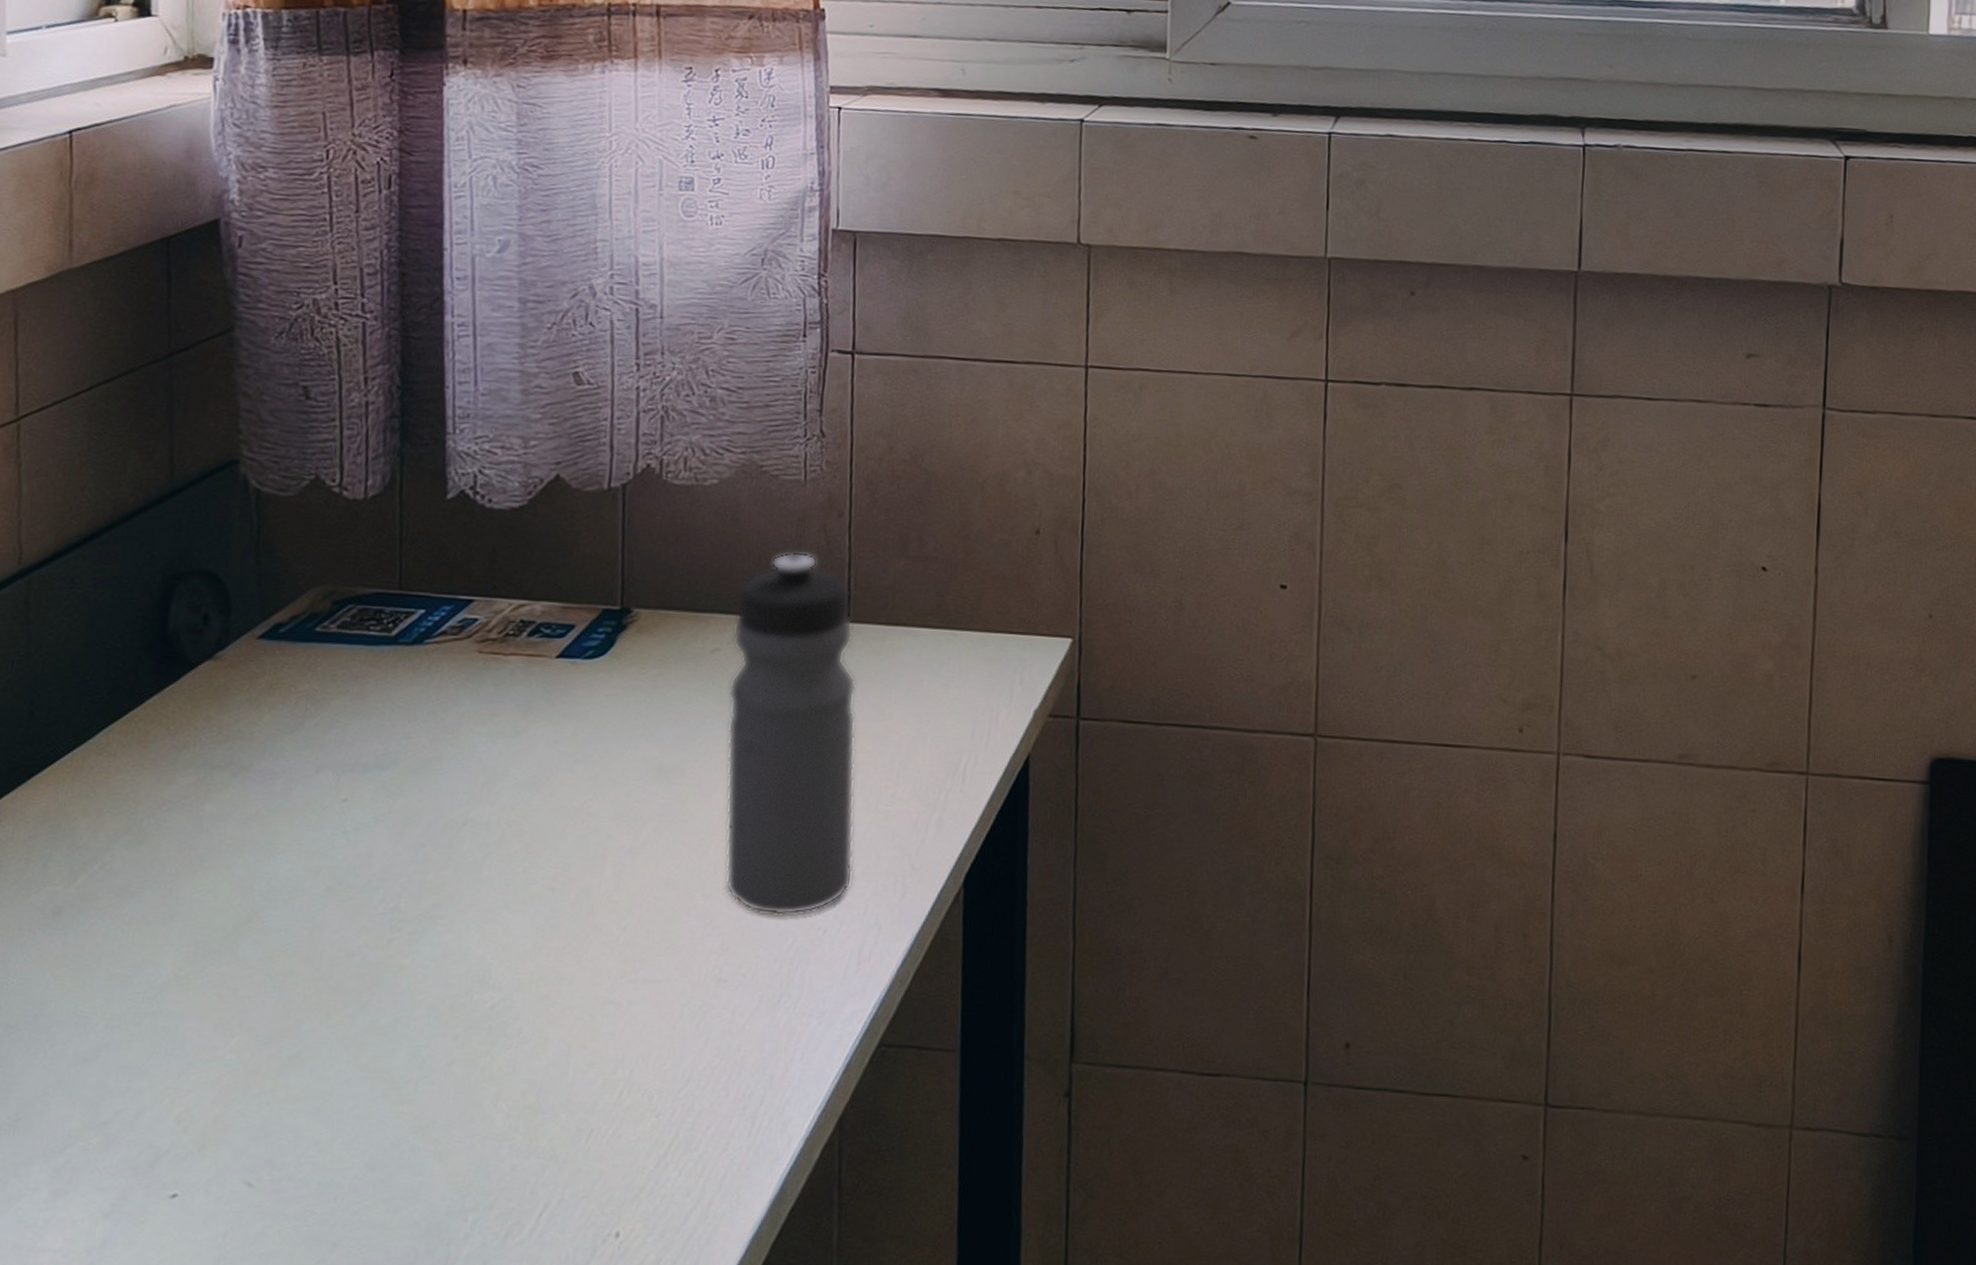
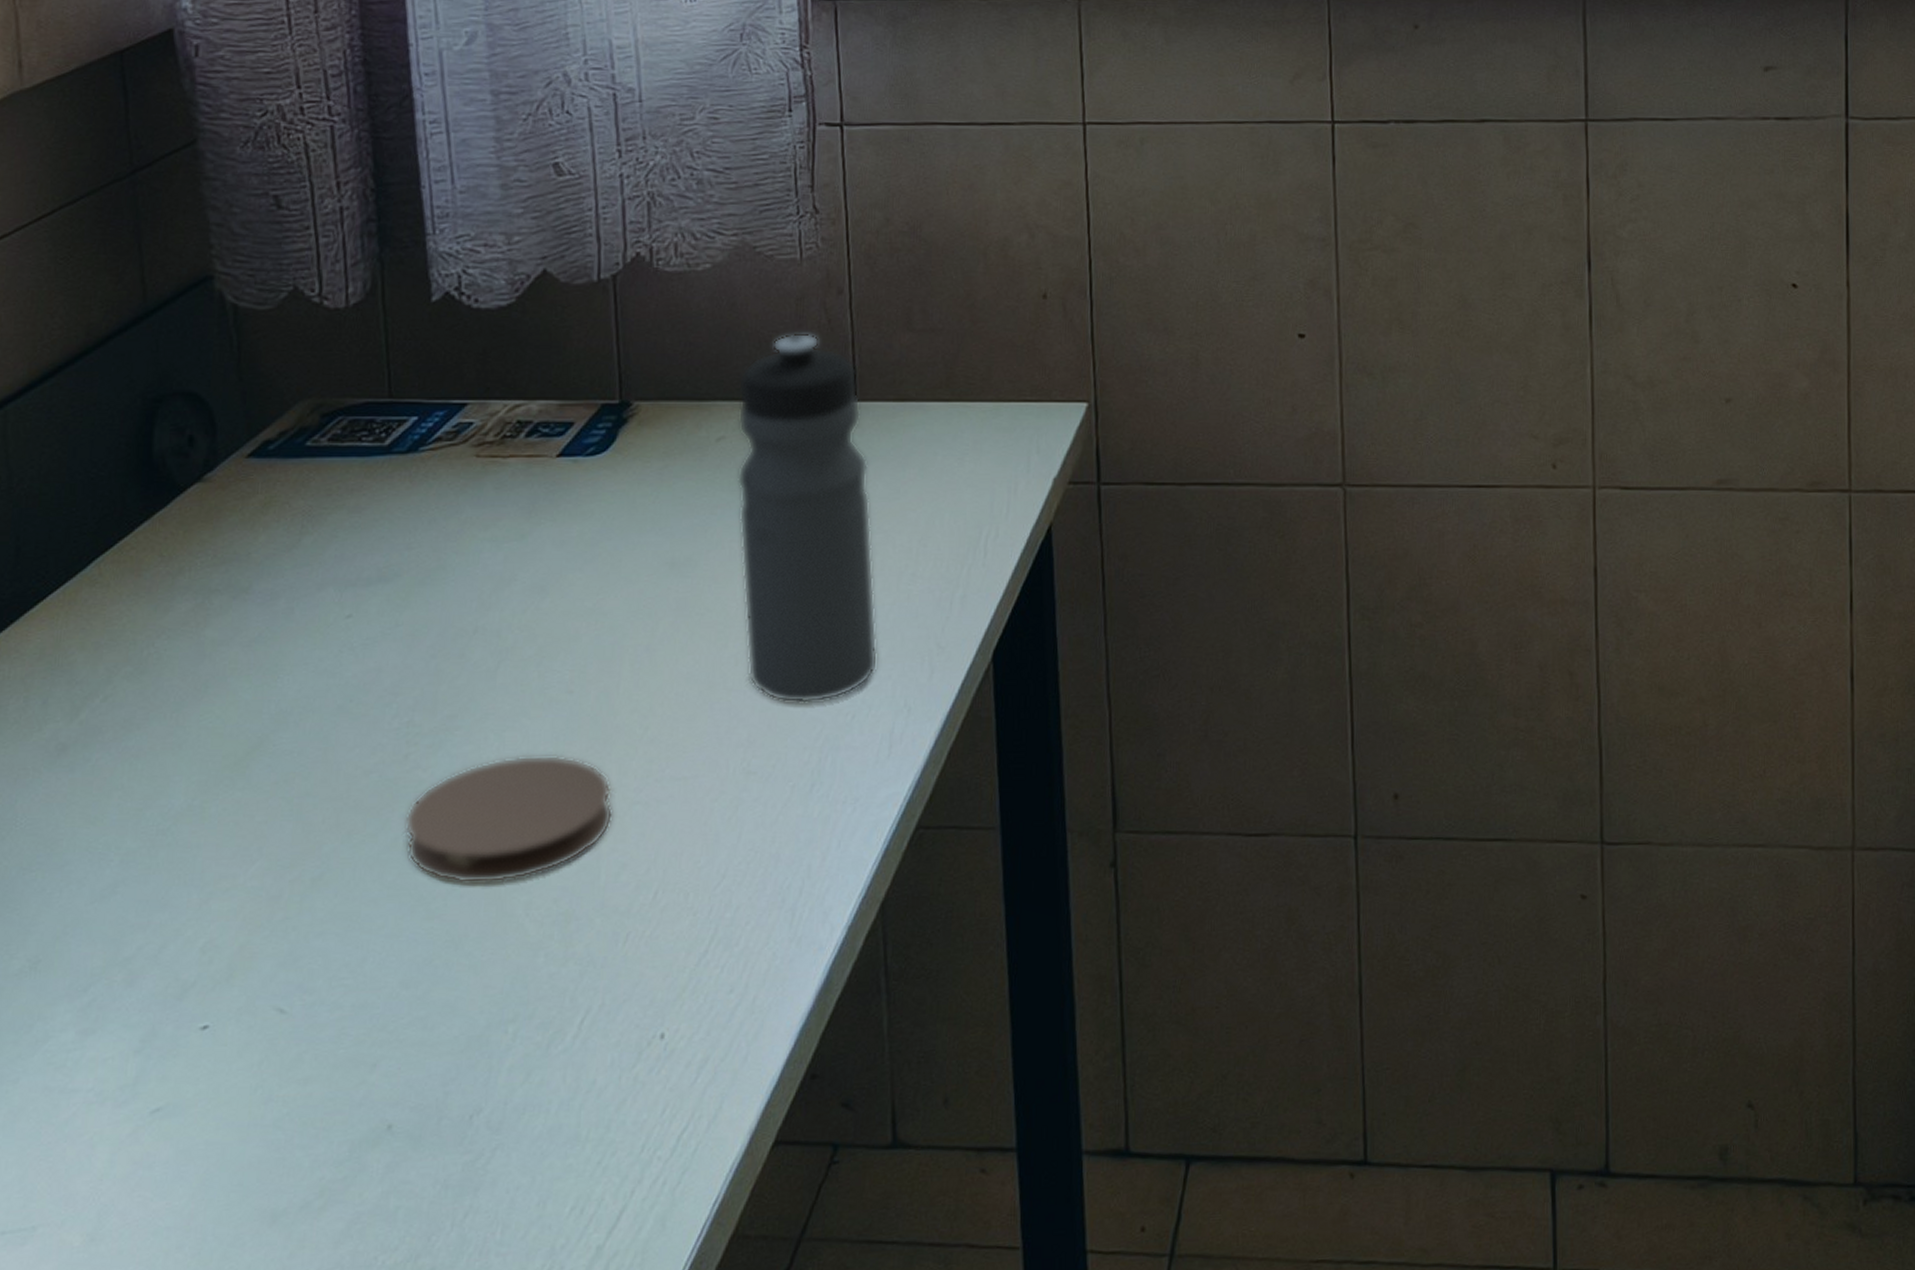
coaster: none [382,948,586,1072] -> present [405,755,614,884]

